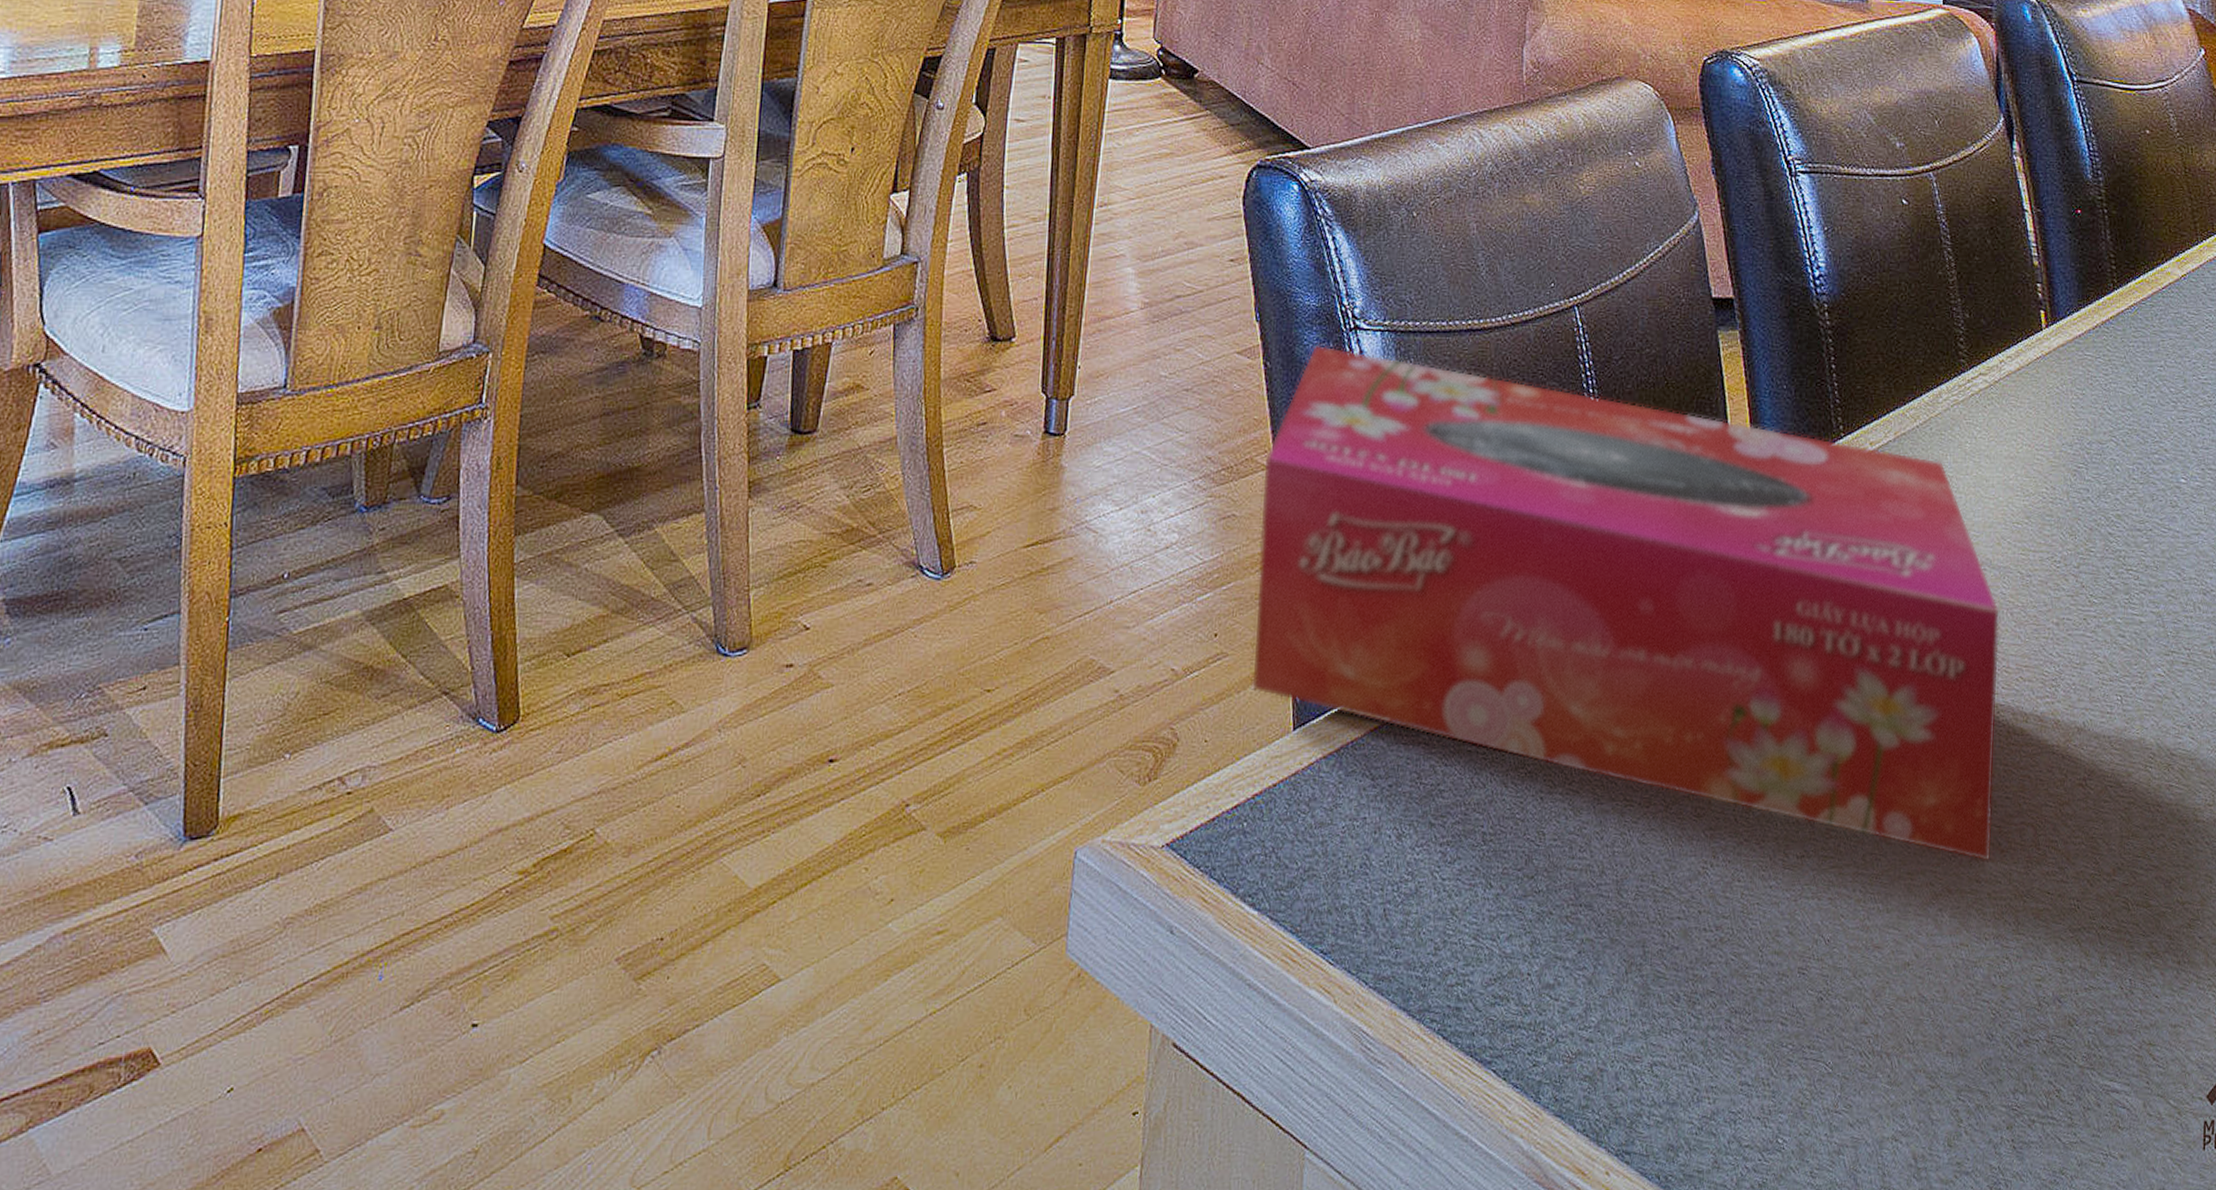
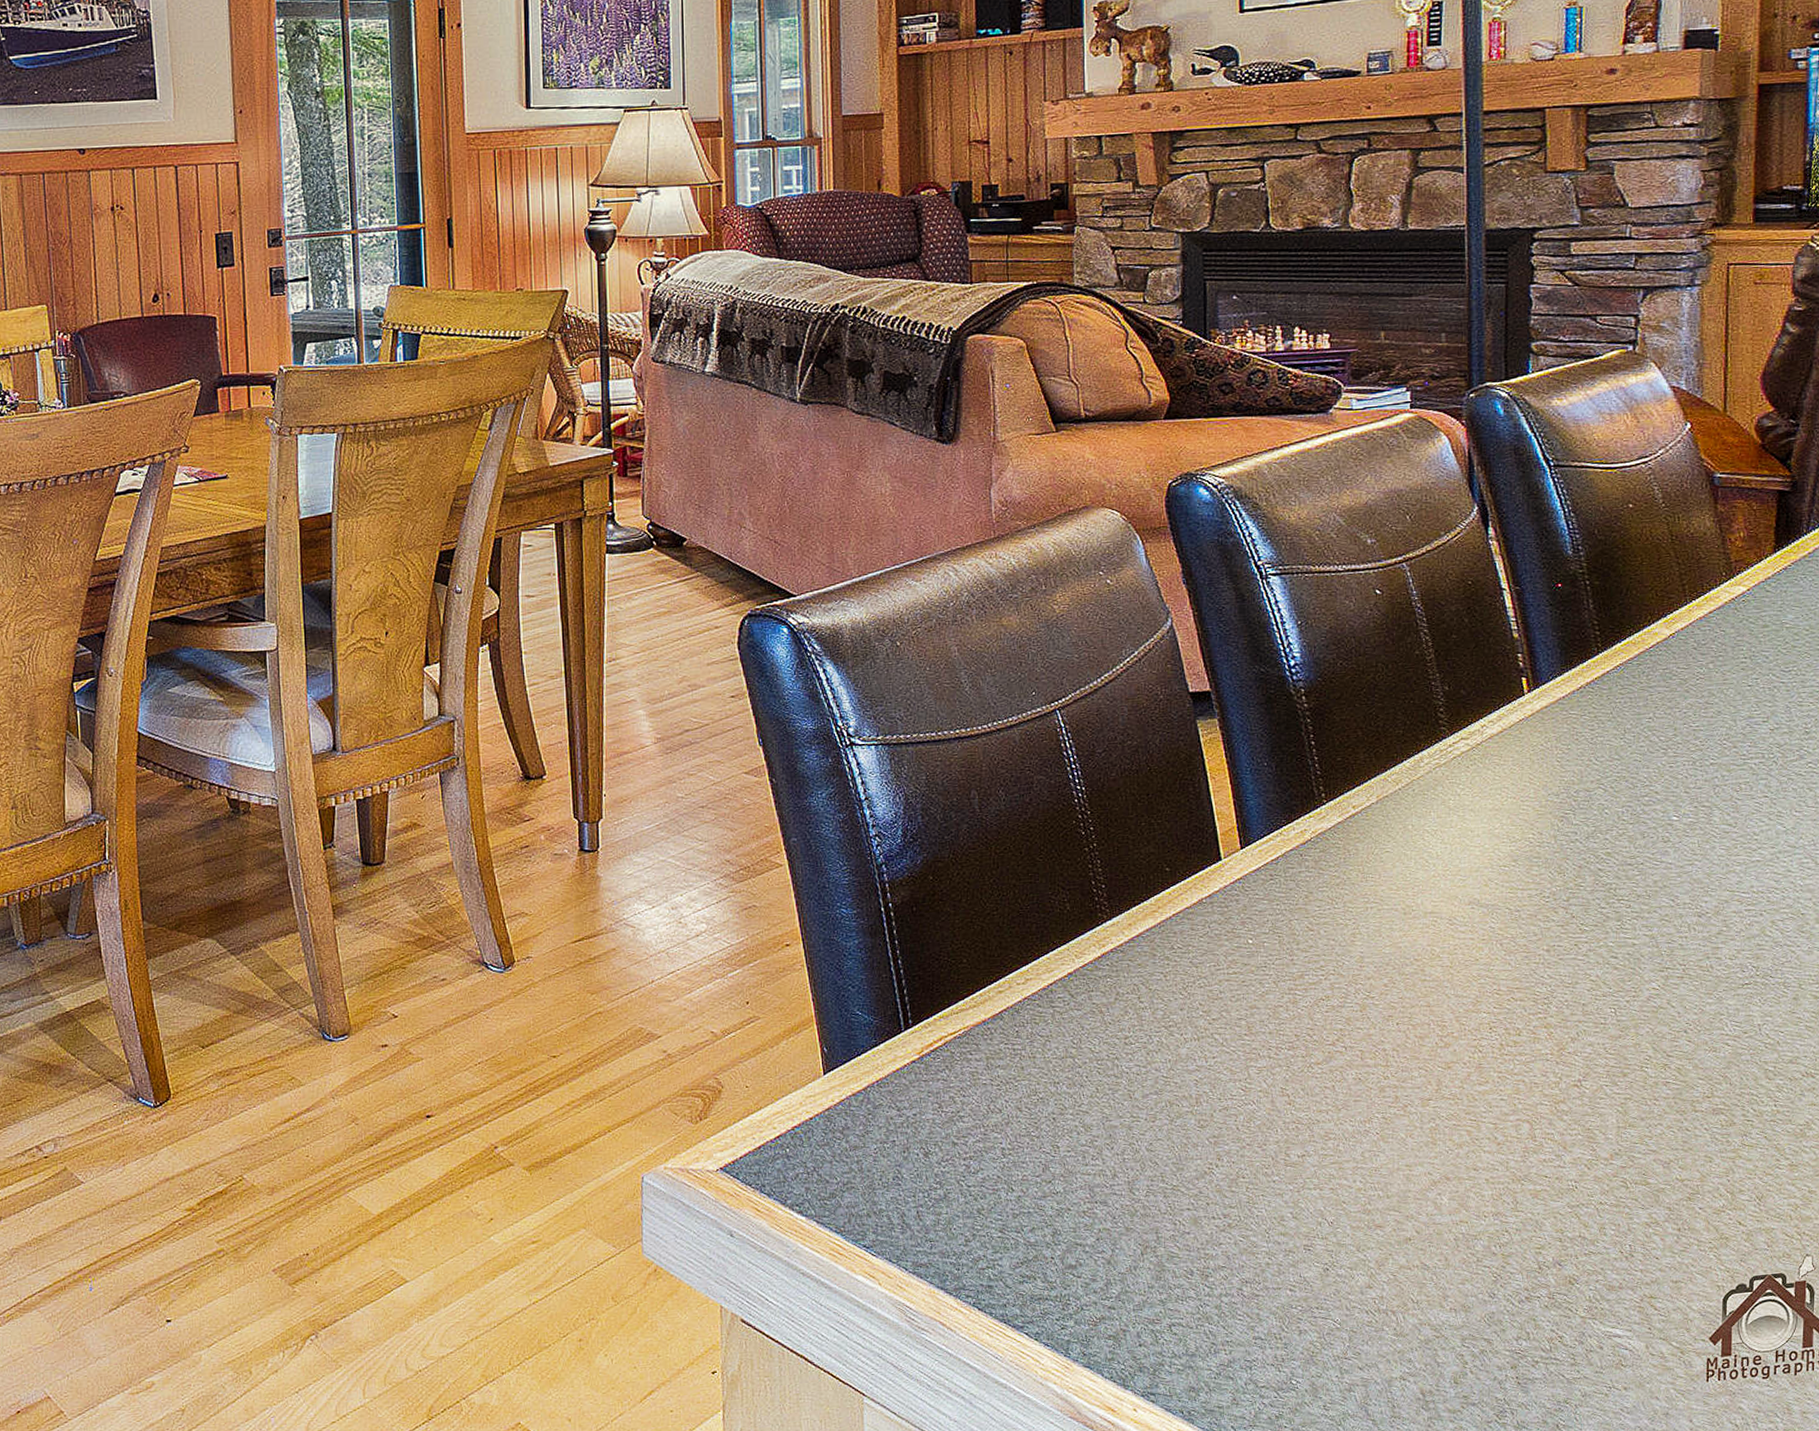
tissue box: present [1252,344,2000,862] -> none [777,760,1490,1153]

